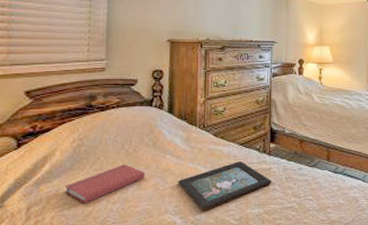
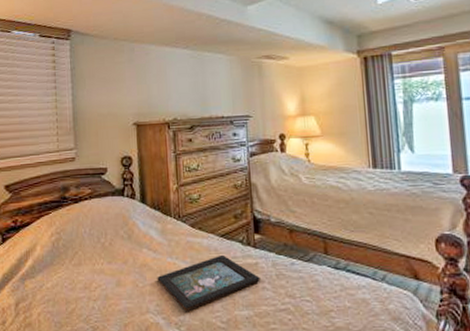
book: present [65,164,145,204] -> none [48,259,123,300]

